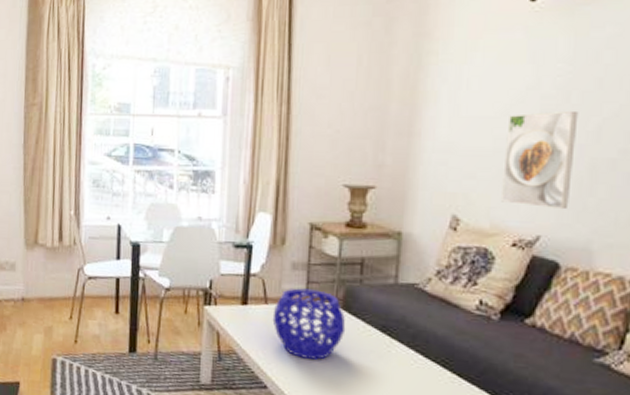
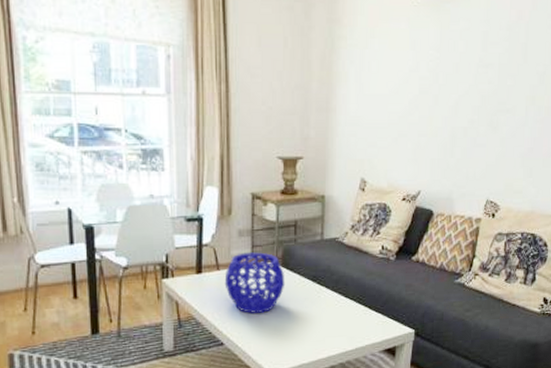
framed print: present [502,110,579,210] -> none [395,89,444,169]

